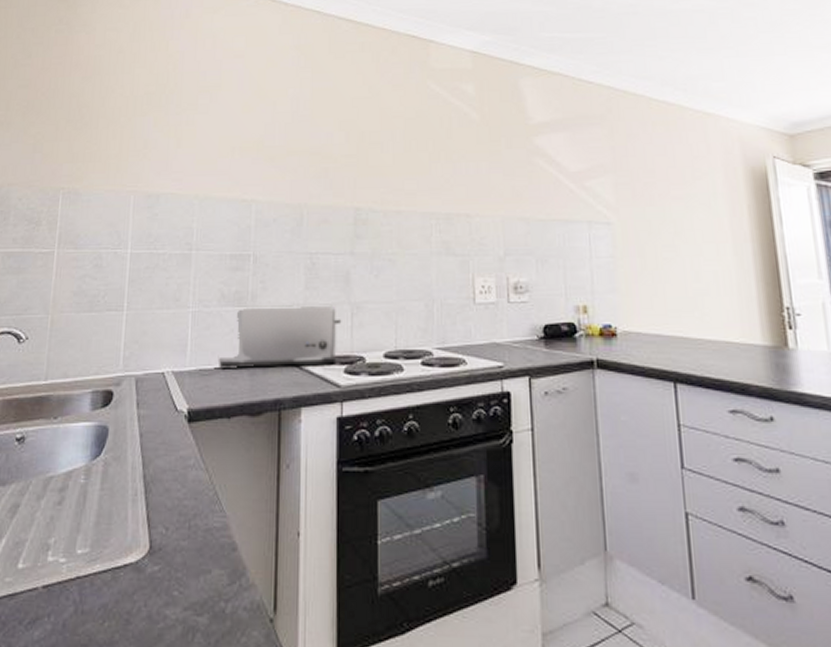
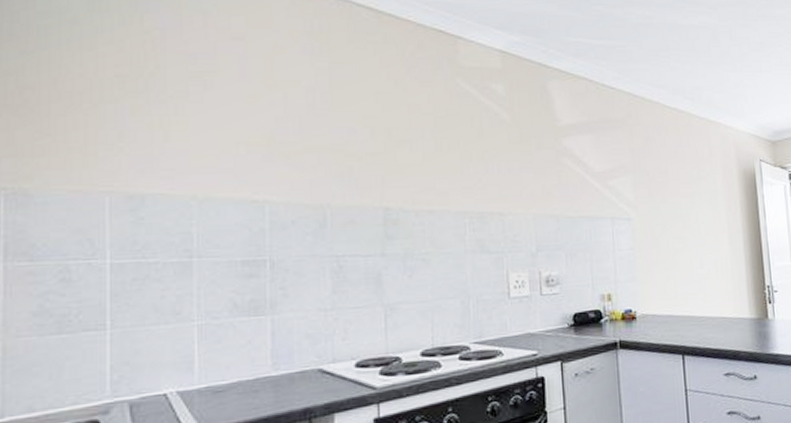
toaster: present [217,305,342,369] -> none [233,307,375,383]

